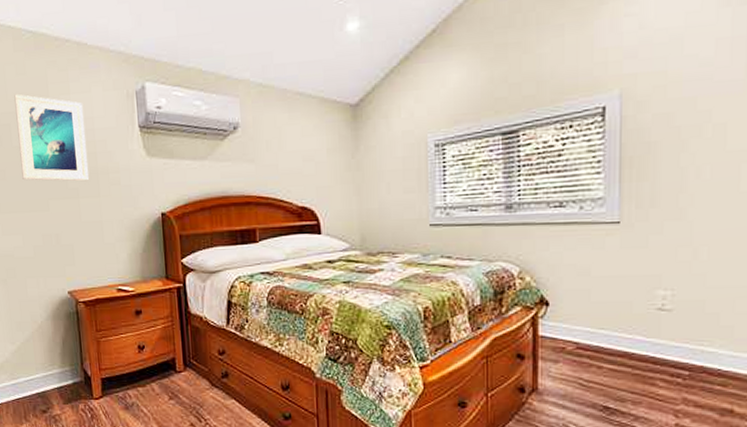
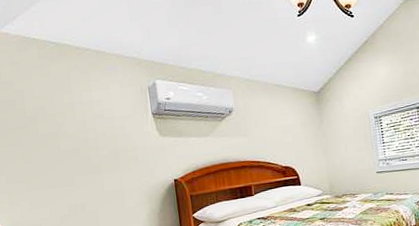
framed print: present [14,94,90,181] -> none [39,92,111,162]

